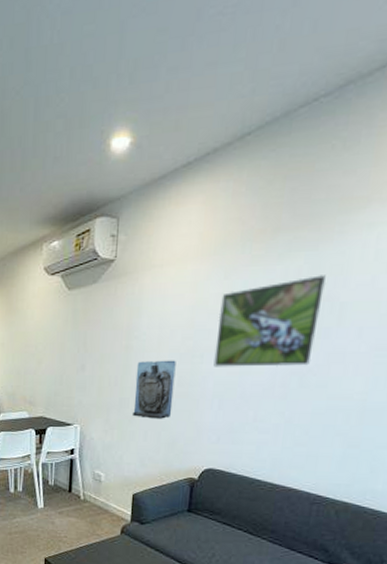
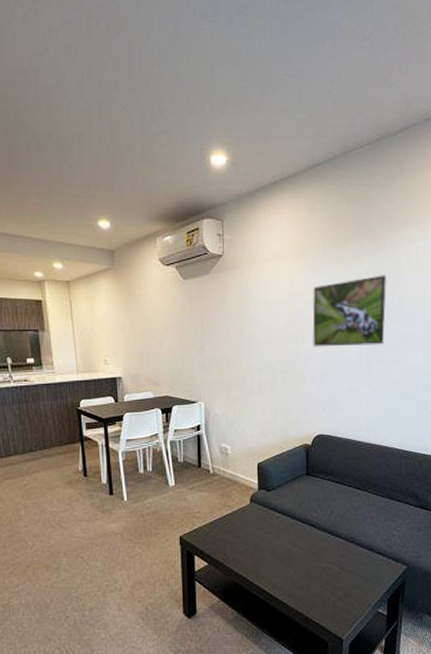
wall sculpture: present [132,360,176,419] -> none [250,341,284,393]

